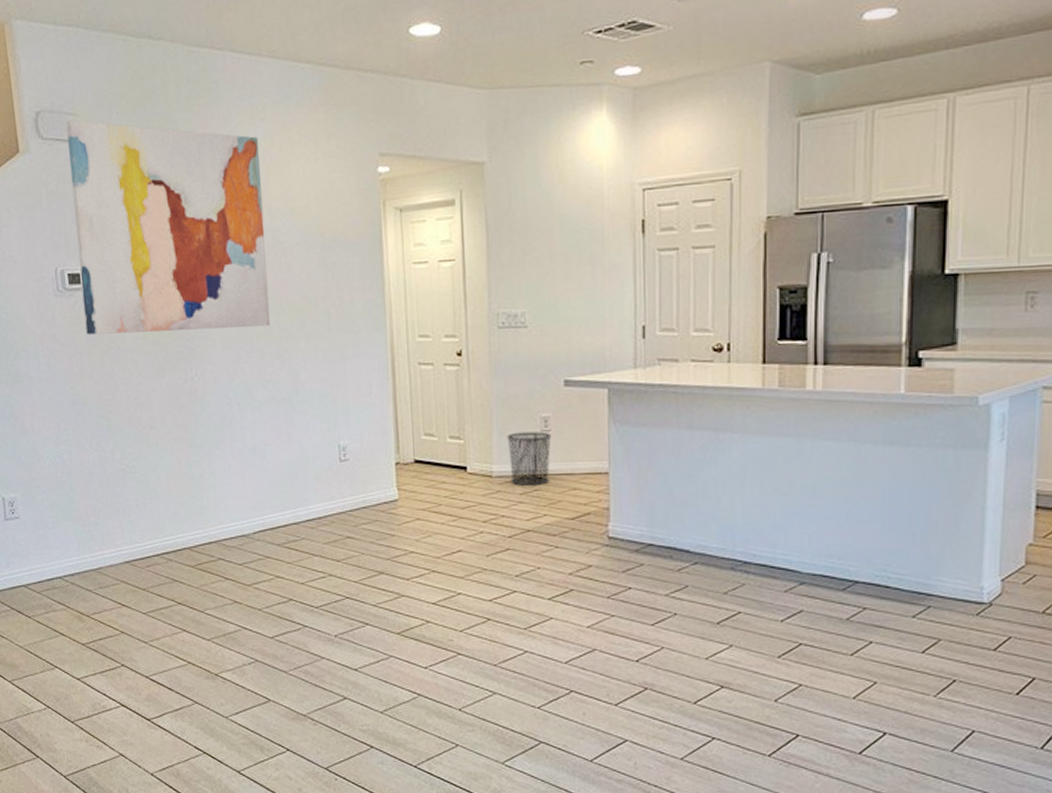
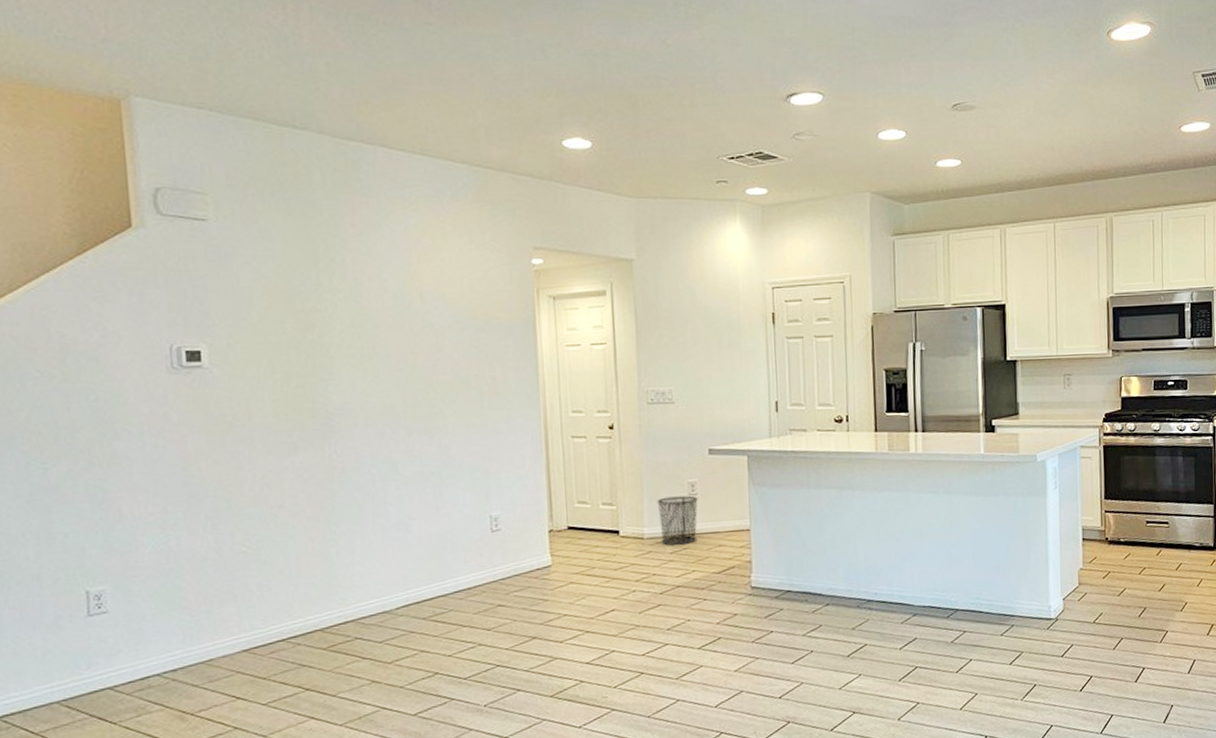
wall art: present [66,120,271,335] -> none [192,198,420,413]

